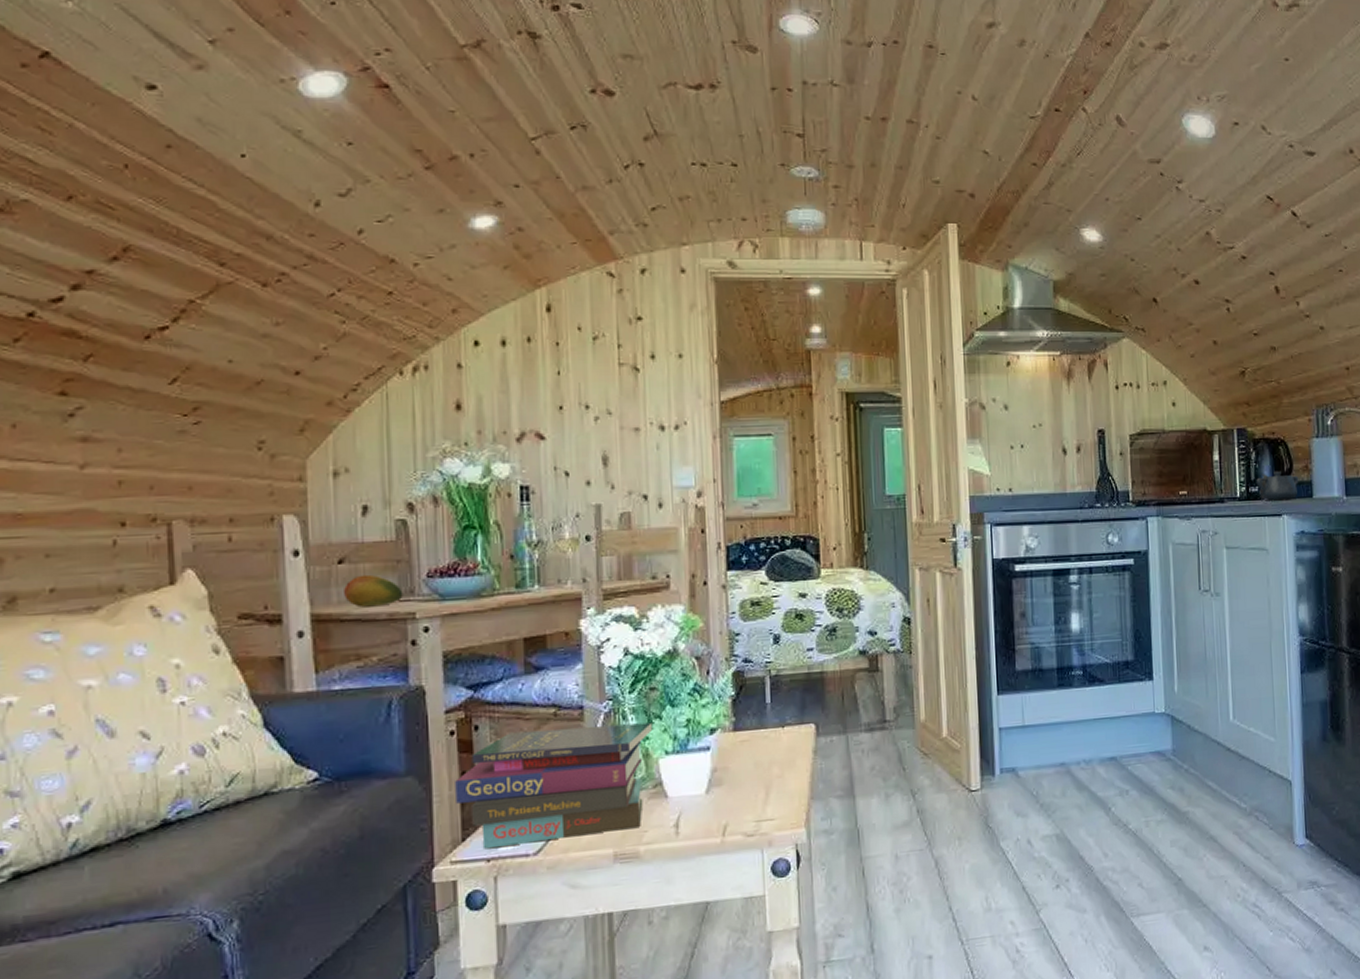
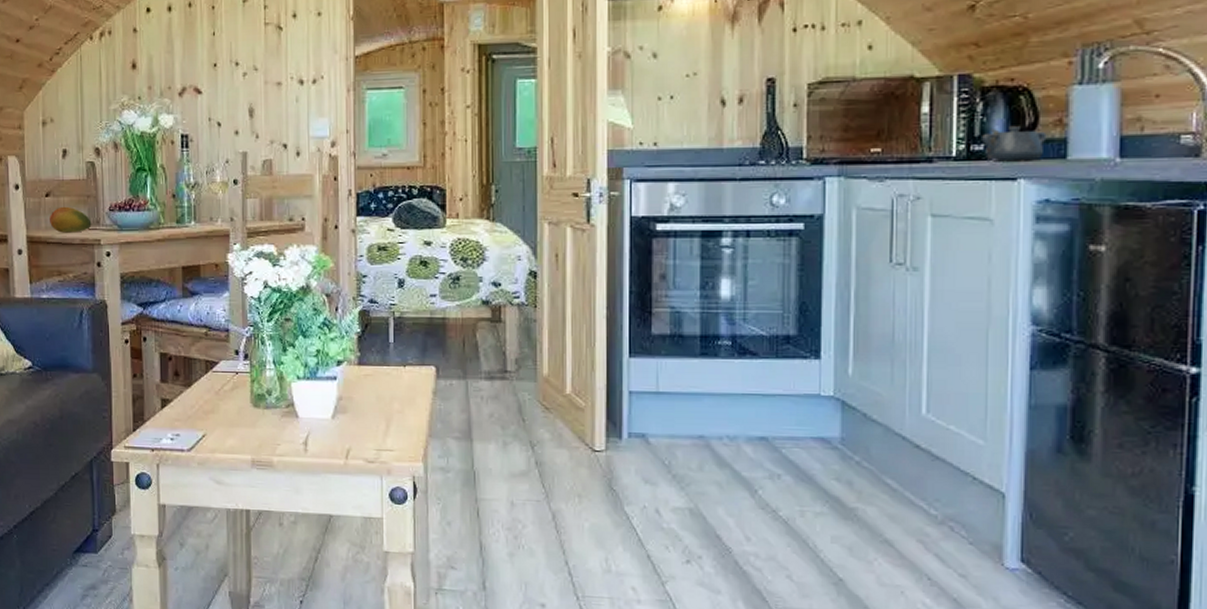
books: present [455,722,653,849] -> none [128,346,287,441]

